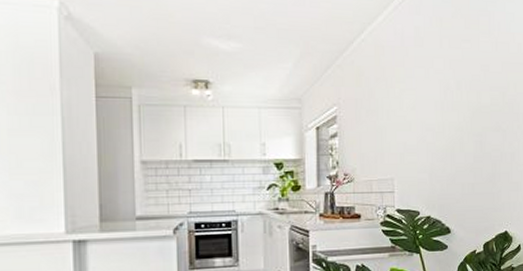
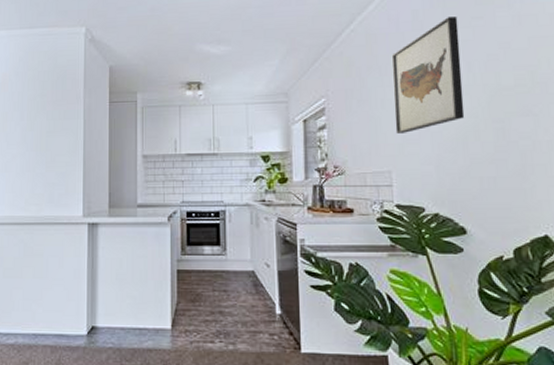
wall art: none [396,37,453,143] -> present [391,16,465,133]

